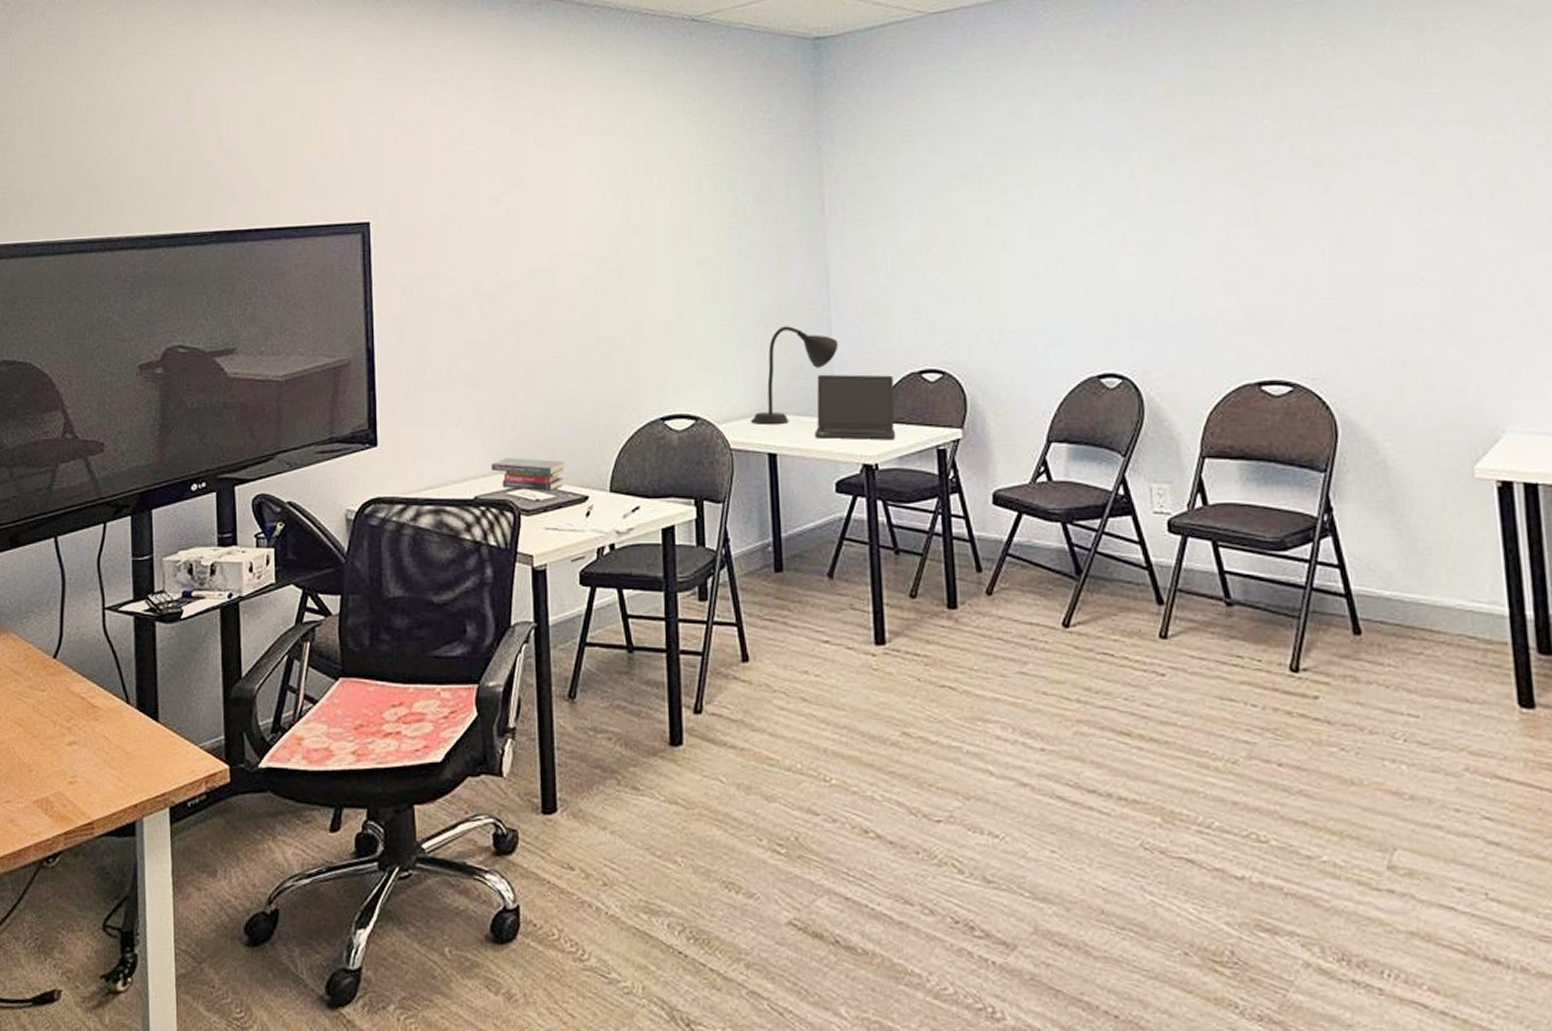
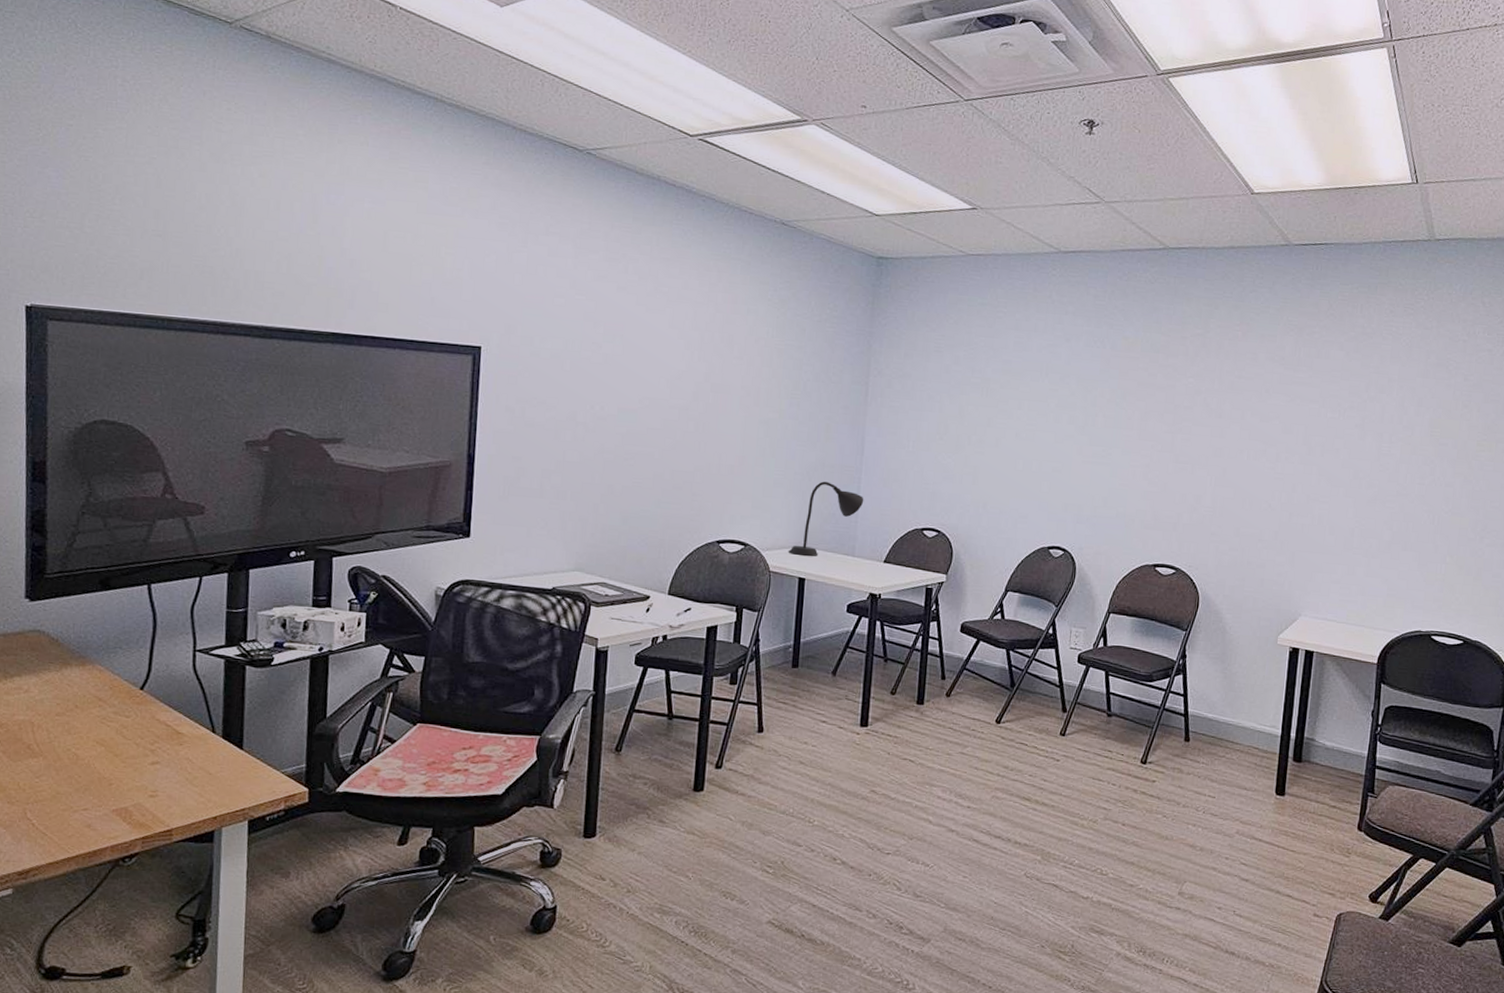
books: present [491,457,565,492] -> none [570,558,633,590]
laptop: present [814,374,895,440] -> none [836,522,901,578]

